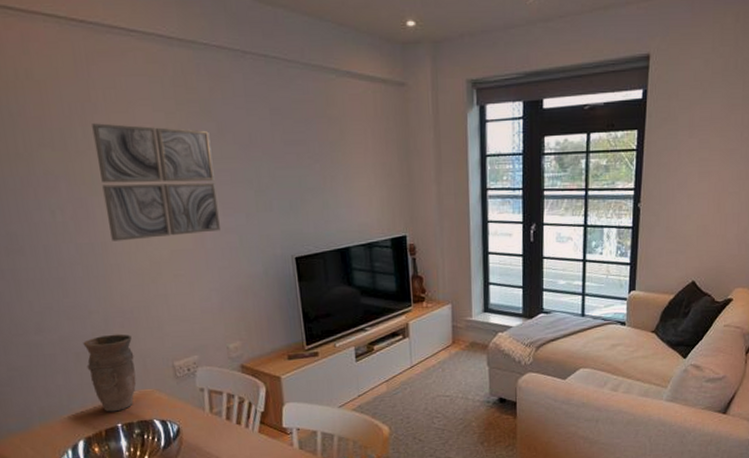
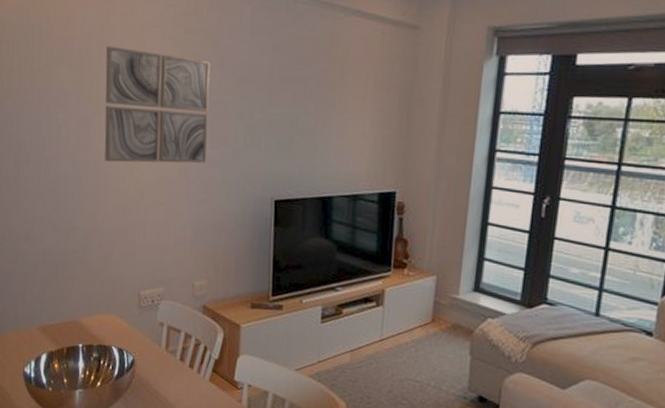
vase: present [83,334,137,412] -> none [62,253,106,332]

